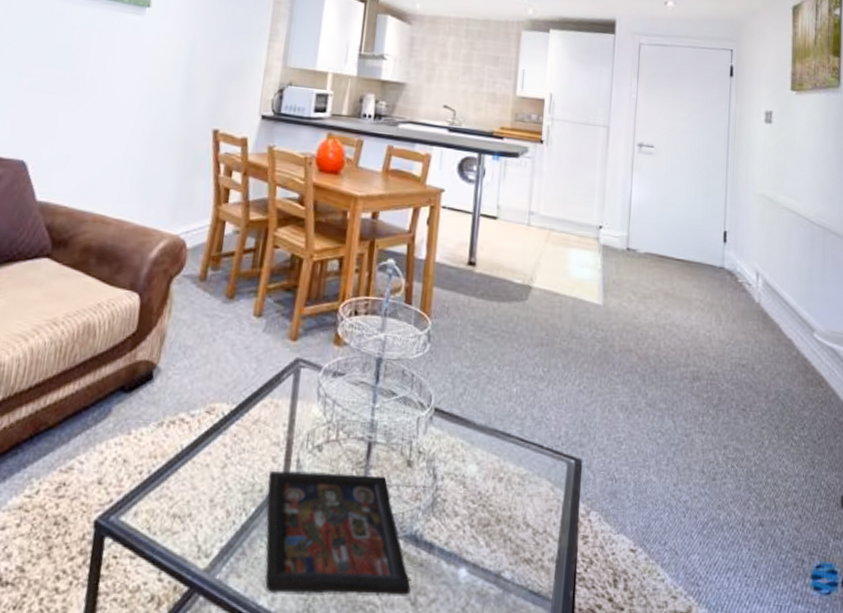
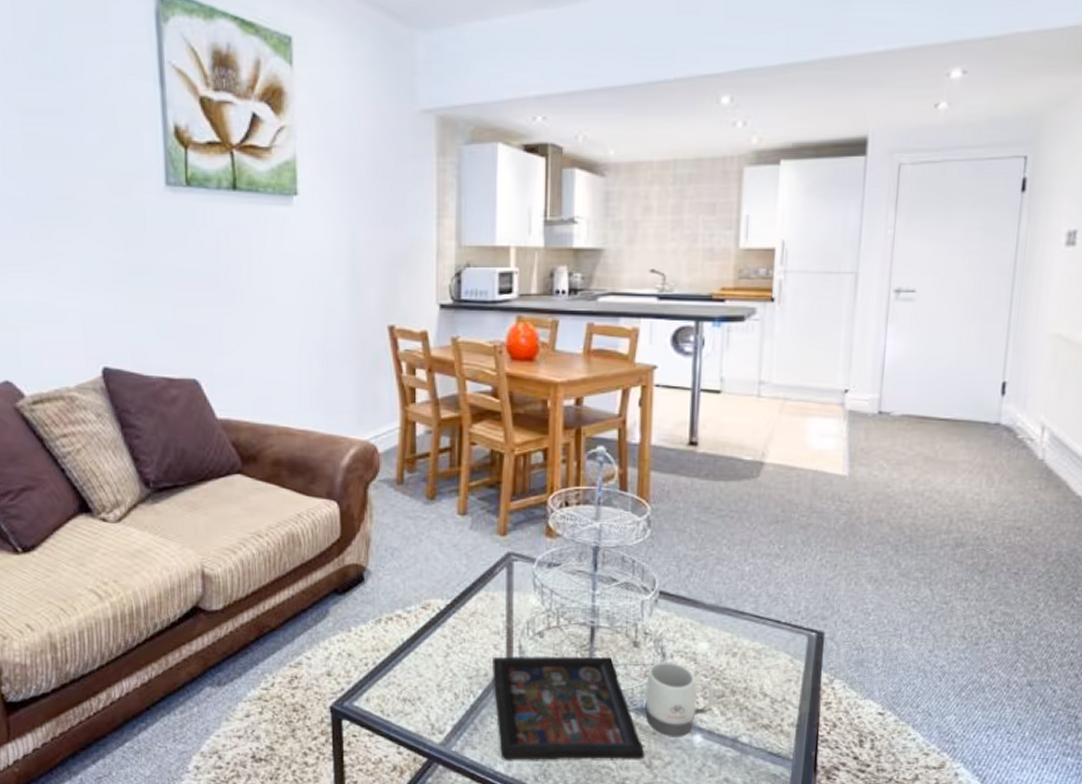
mug: none [414,483,481,570] -> present [644,660,715,737]

